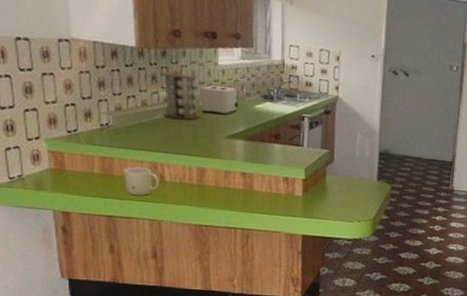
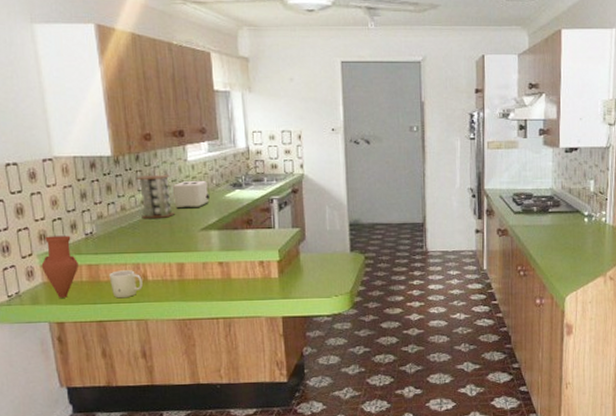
vase: none [49,121,90,188] -> present [41,235,78,298]

